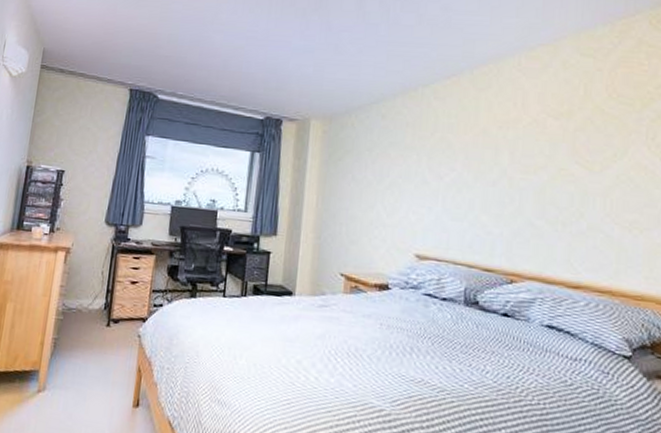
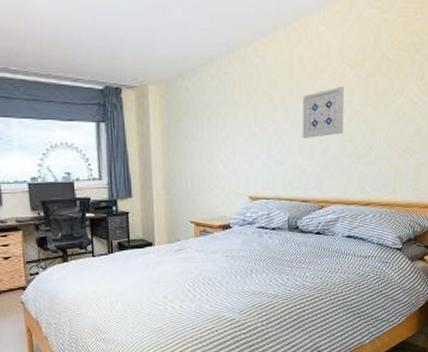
wall art: none [487,138,545,195] -> present [302,86,345,138]

